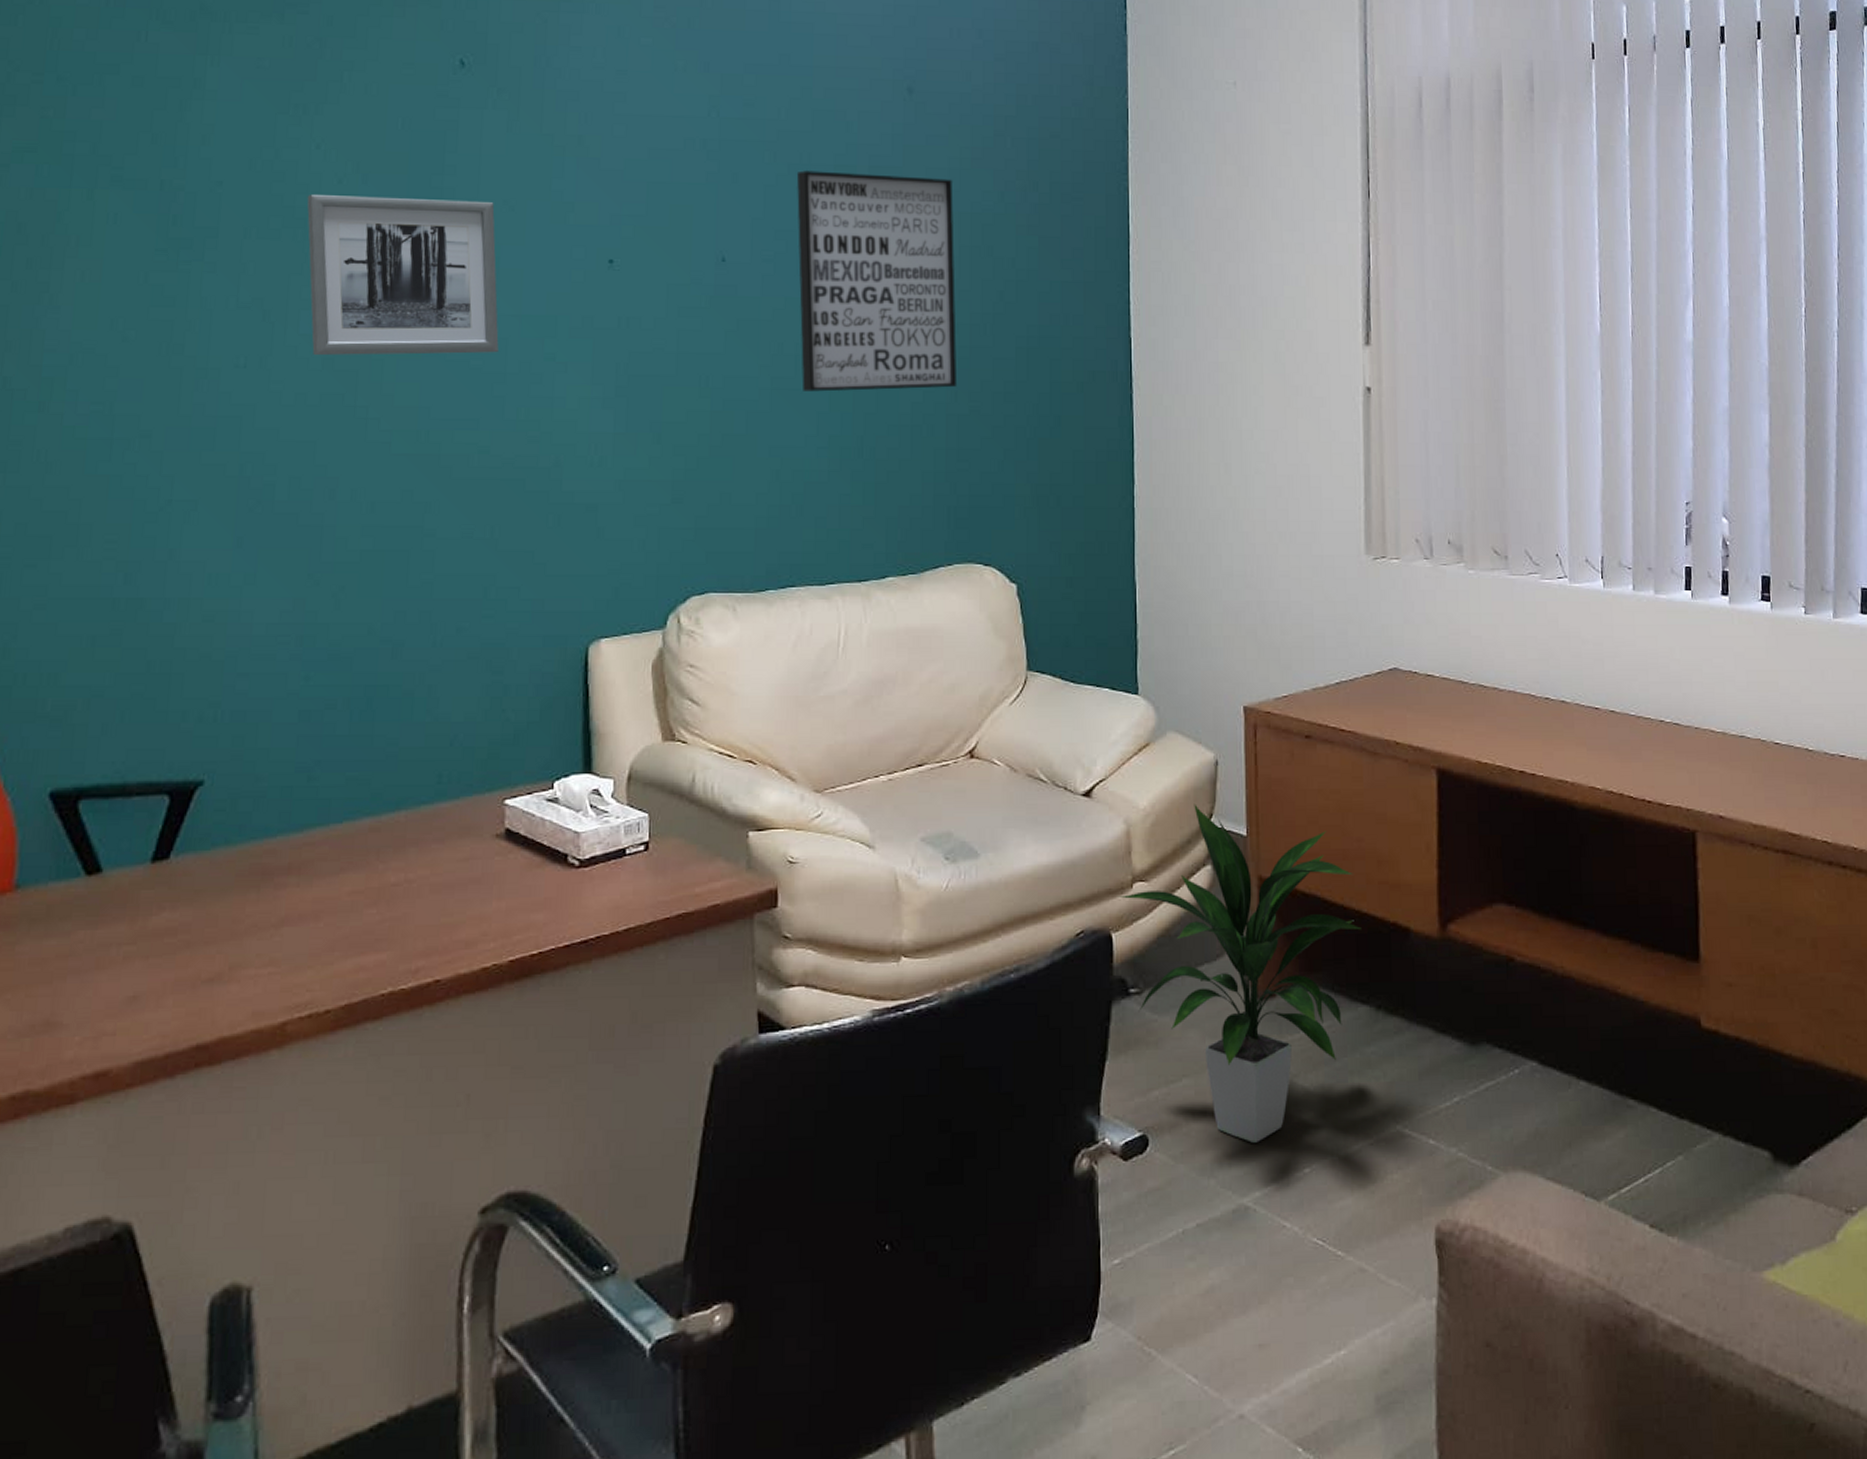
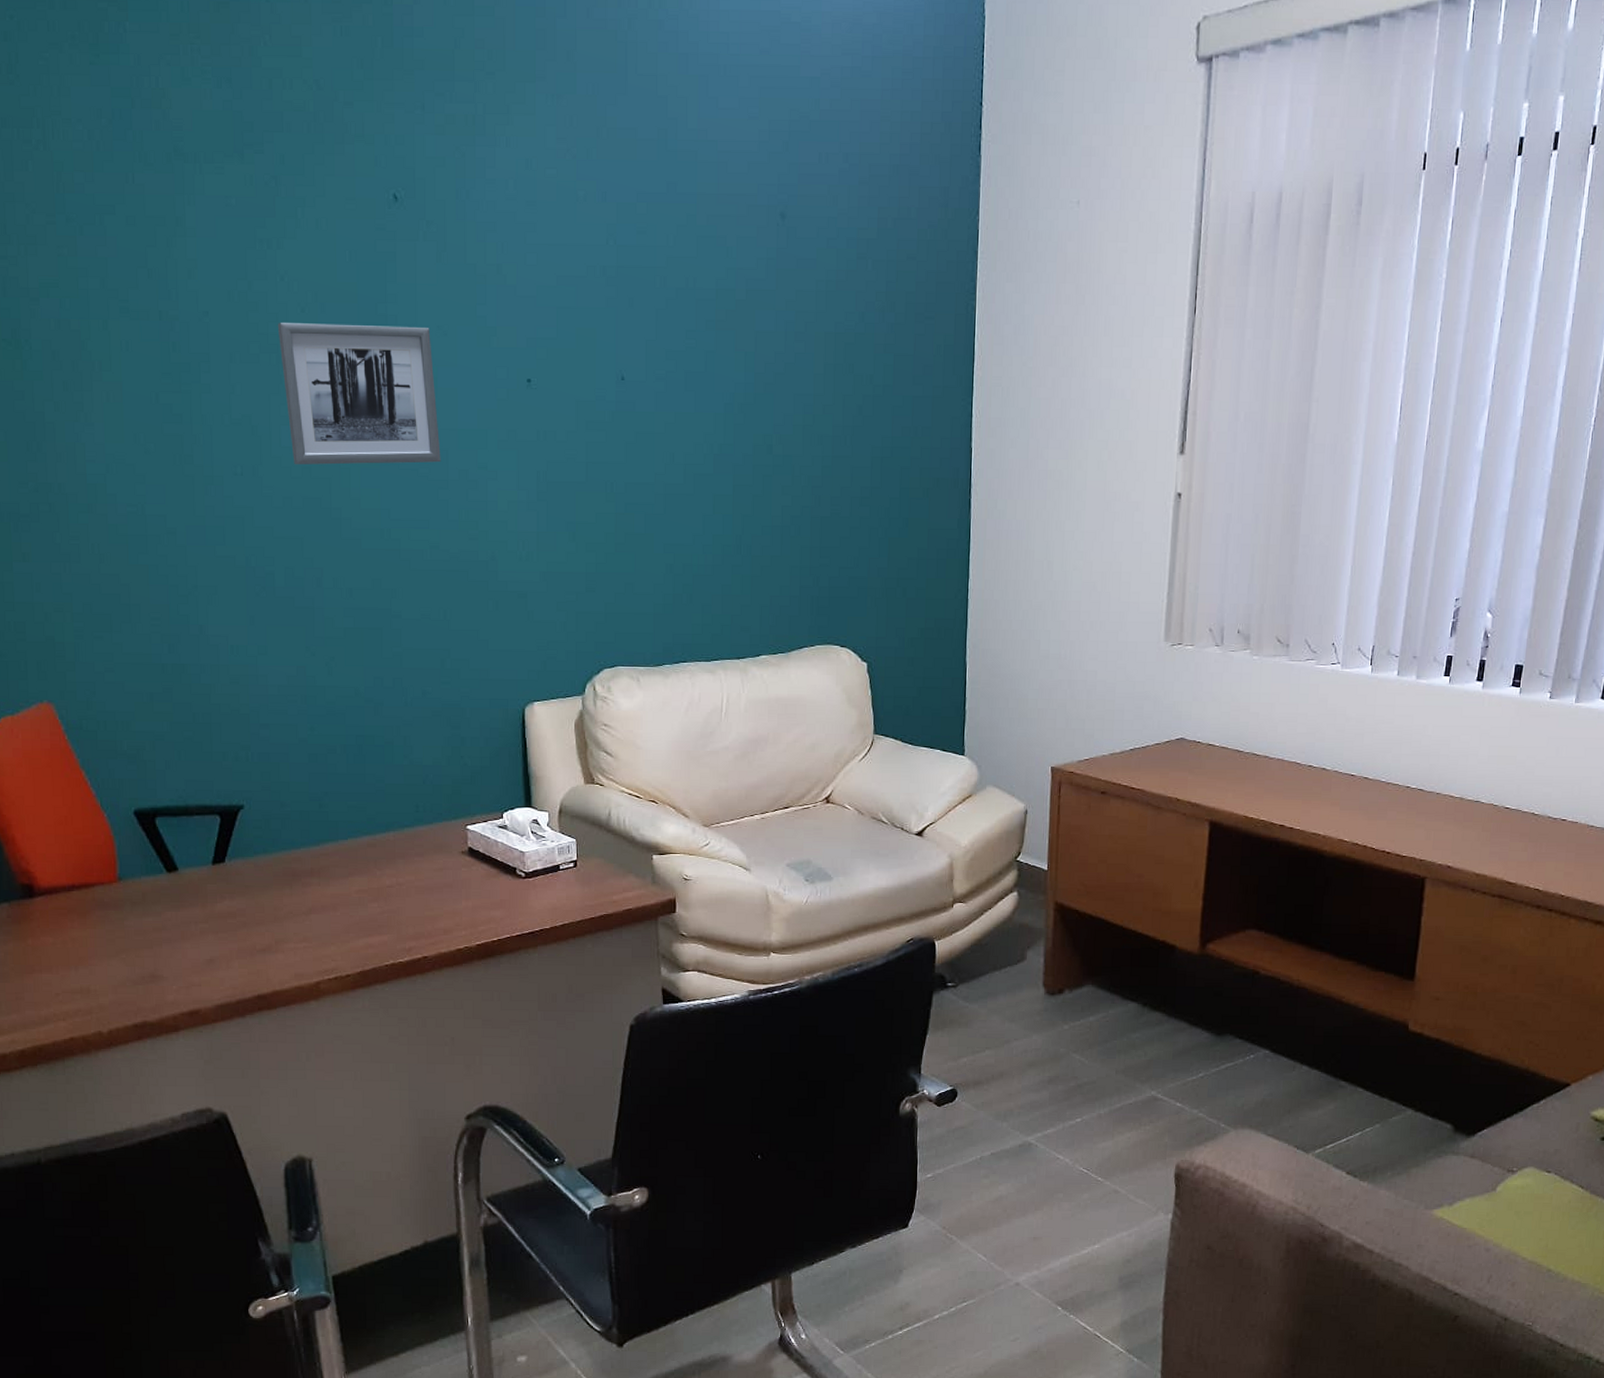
wall art: present [796,170,958,392] -> none [683,294,821,497]
indoor plant: present [1117,804,1362,1143] -> none [940,844,1136,1098]

